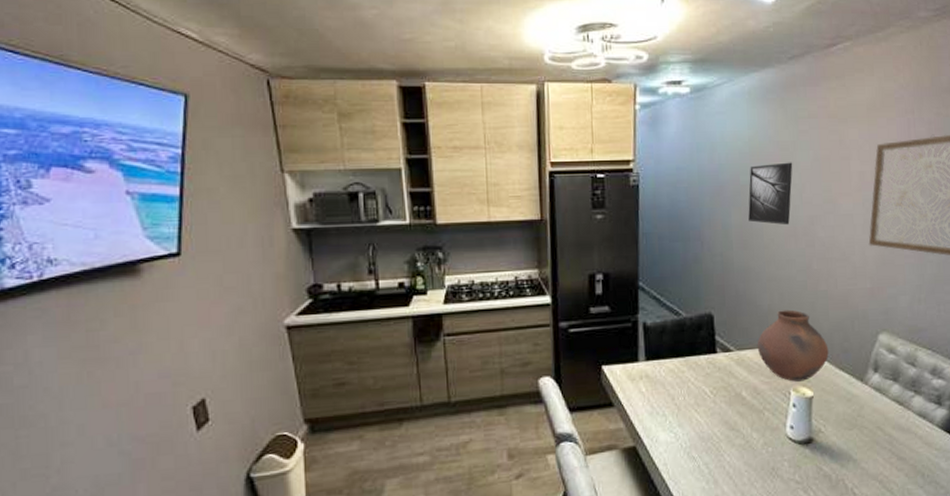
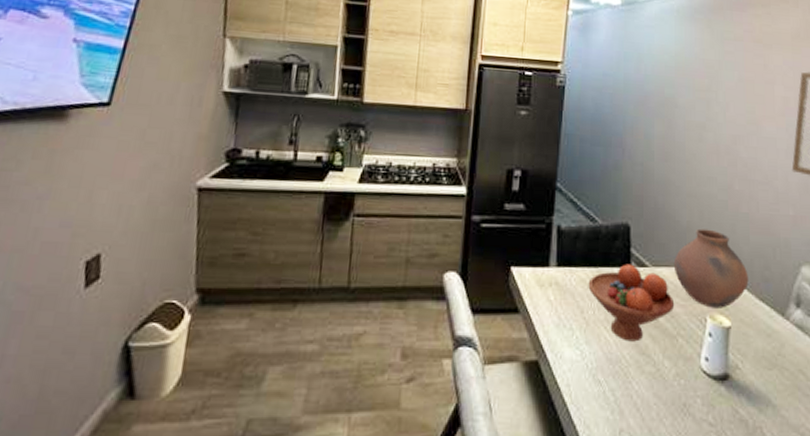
fruit bowl: none [677,350,760,420] -> present [588,264,675,342]
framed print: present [748,162,793,225] -> none [671,79,718,142]

